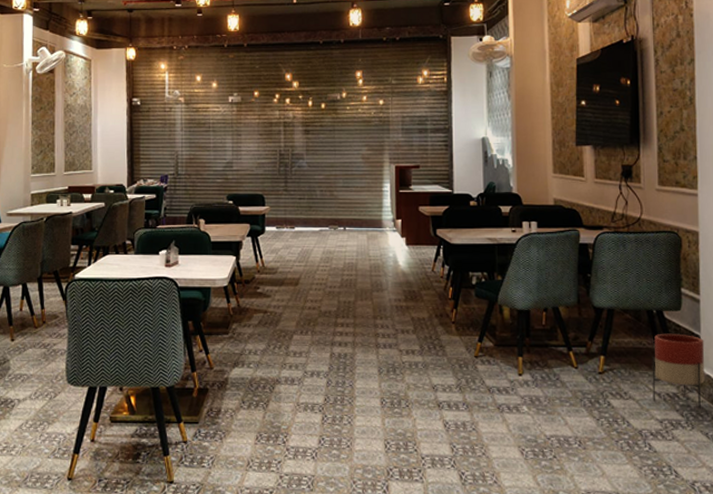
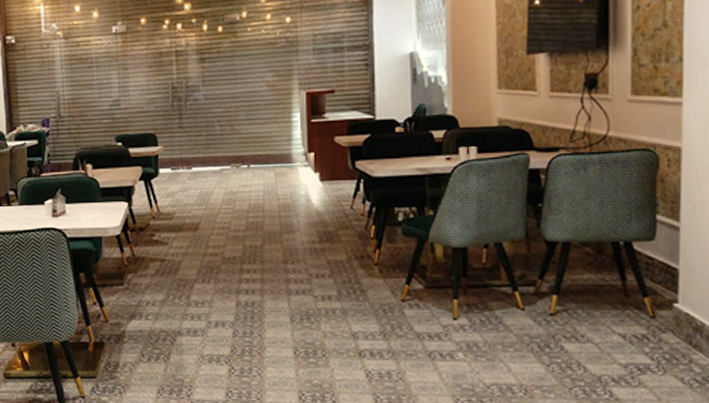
planter: present [652,333,705,410] -> none [616,267,684,352]

